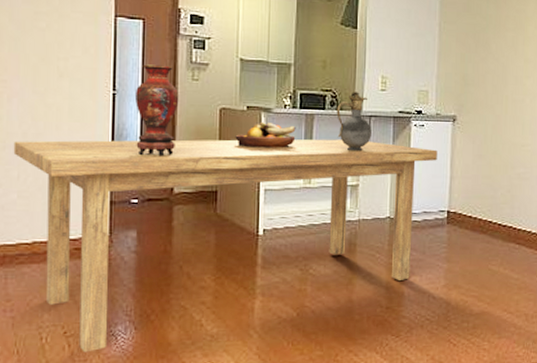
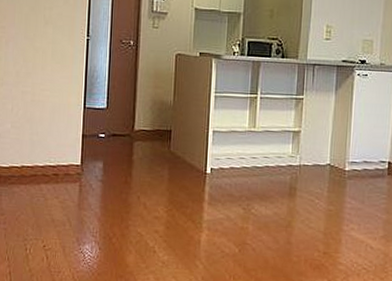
dining table: present [13,139,438,353] -> none [9,78,380,265]
vase: present [136,64,179,156] -> none [104,13,142,97]
fruit bowl: present [235,121,296,148] -> none [188,67,243,93]
pitcher: present [336,92,372,152] -> none [282,40,315,99]

